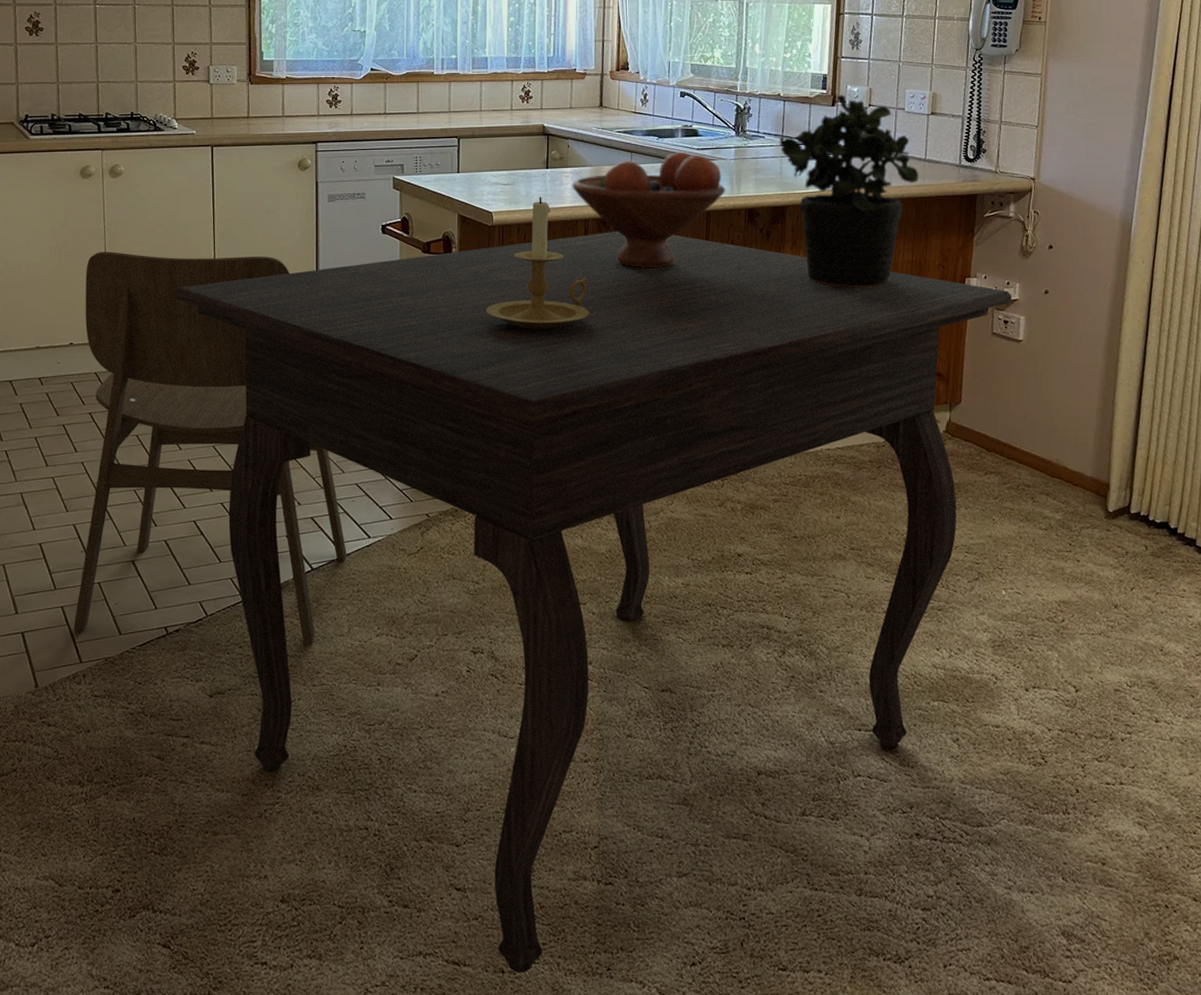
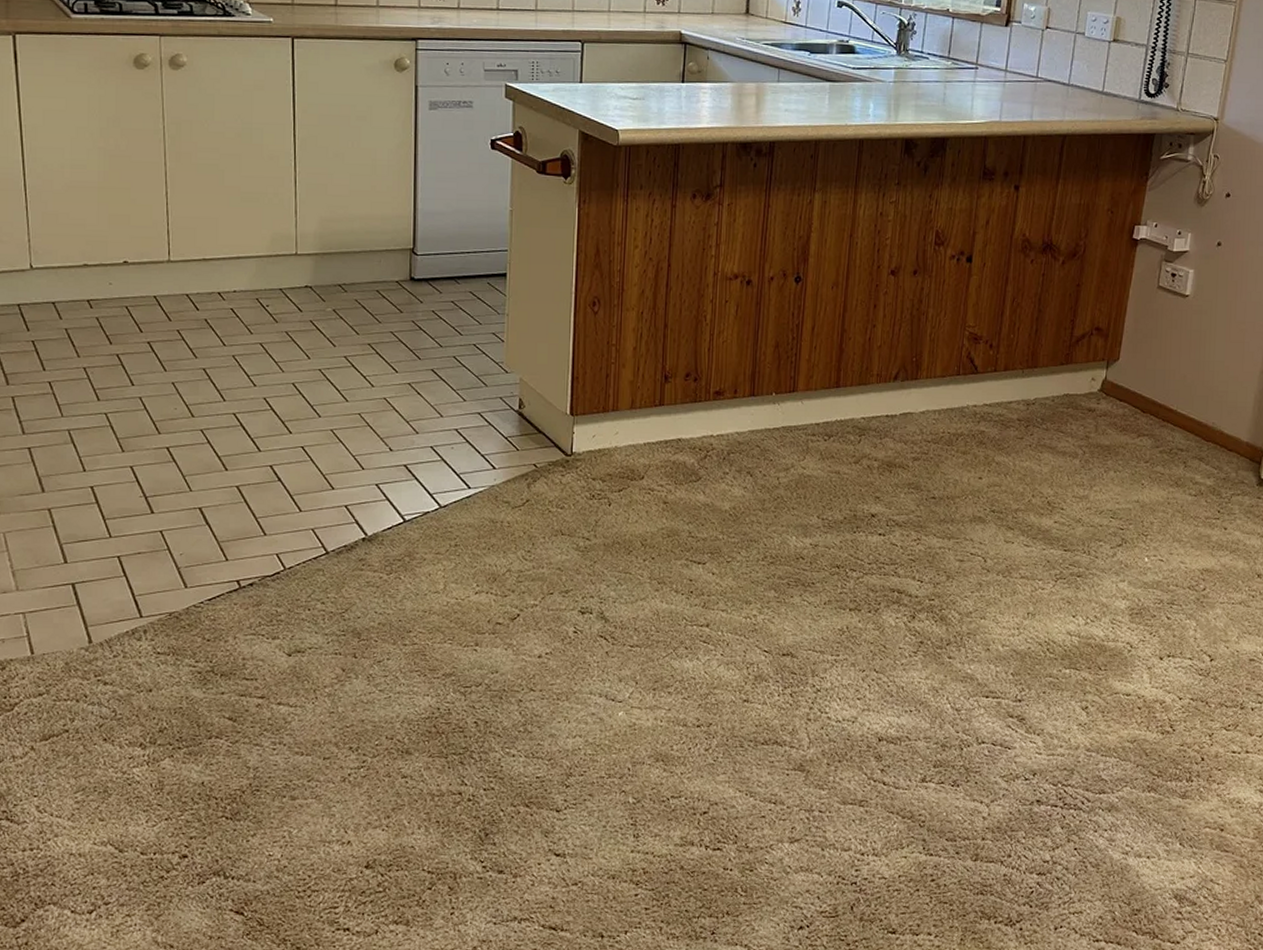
dining chair: present [73,252,347,642] -> none [132,156,444,599]
dining table: present [175,232,1012,974] -> none [248,158,1182,938]
candle holder: present [485,197,590,330] -> none [607,114,724,266]
fruit bowl: present [572,151,726,267] -> none [710,70,882,200]
potted plant: present [779,94,919,287] -> none [944,13,1095,231]

